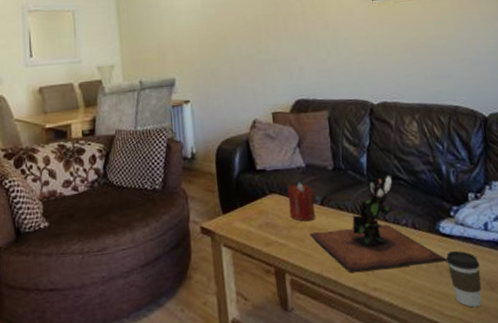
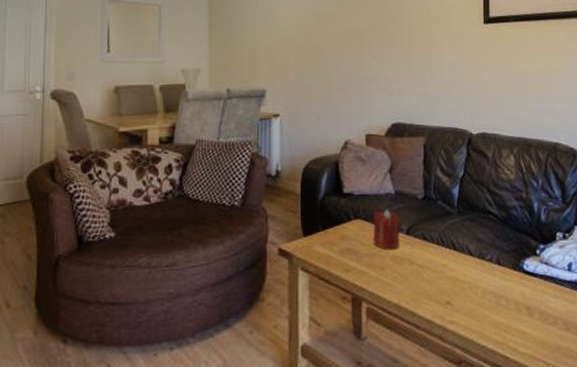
plant: present [310,172,448,272] -> none [391,204,528,304]
coffee cup: present [446,251,482,308] -> none [527,289,559,346]

